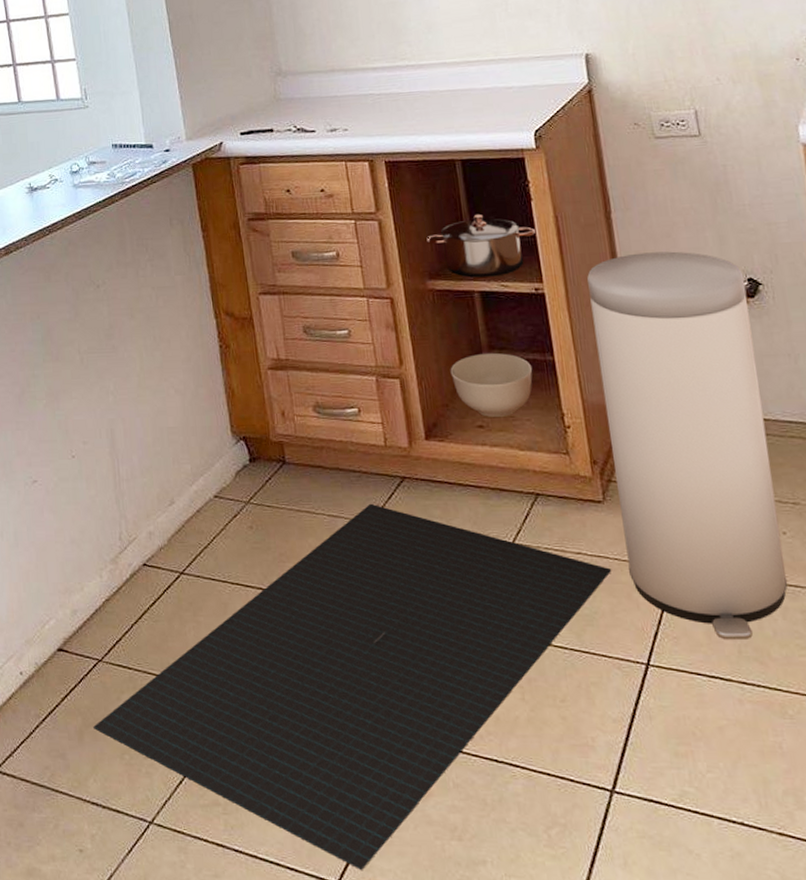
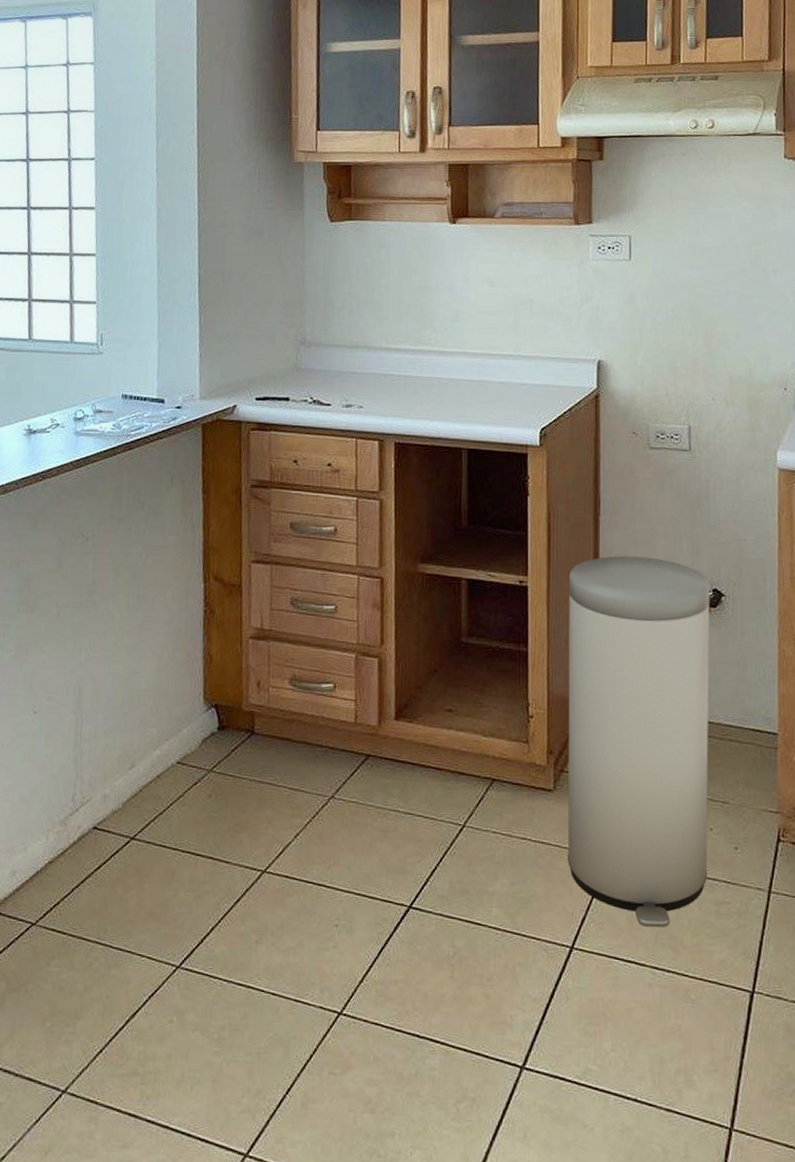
floor mat: present [93,503,612,871] -> none [17,779,552,1143]
cooking pot: present [427,213,535,278] -> none [424,503,527,566]
bowl: present [450,352,533,417] -> none [428,639,506,703]

